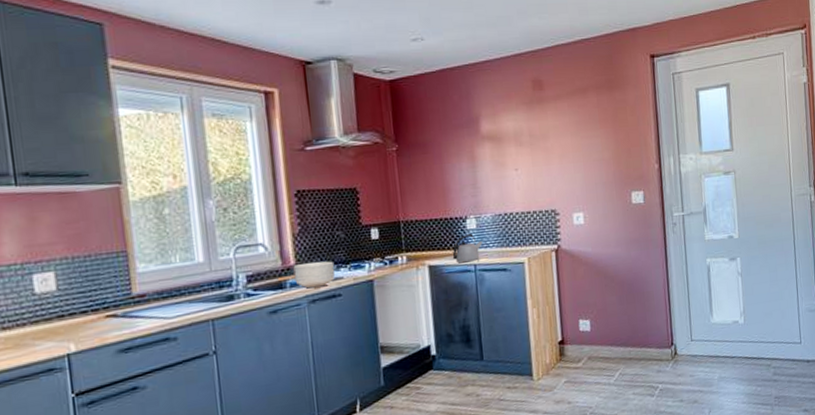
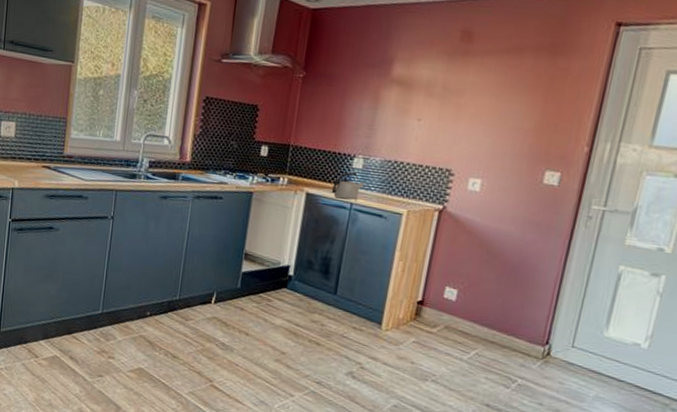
bowl: present [293,261,336,289] -> none [186,161,223,187]

